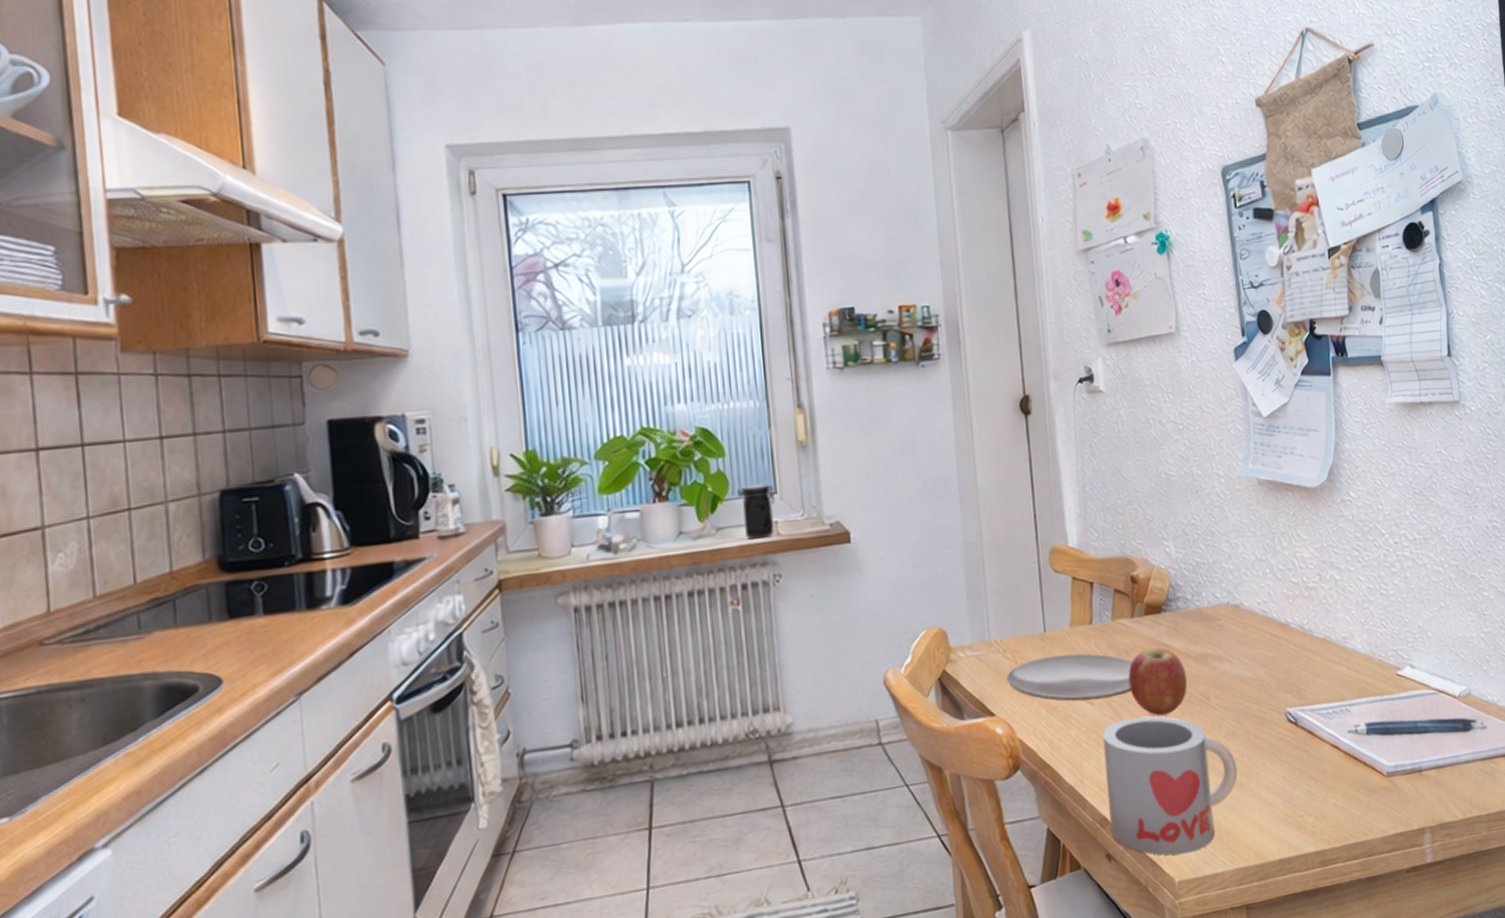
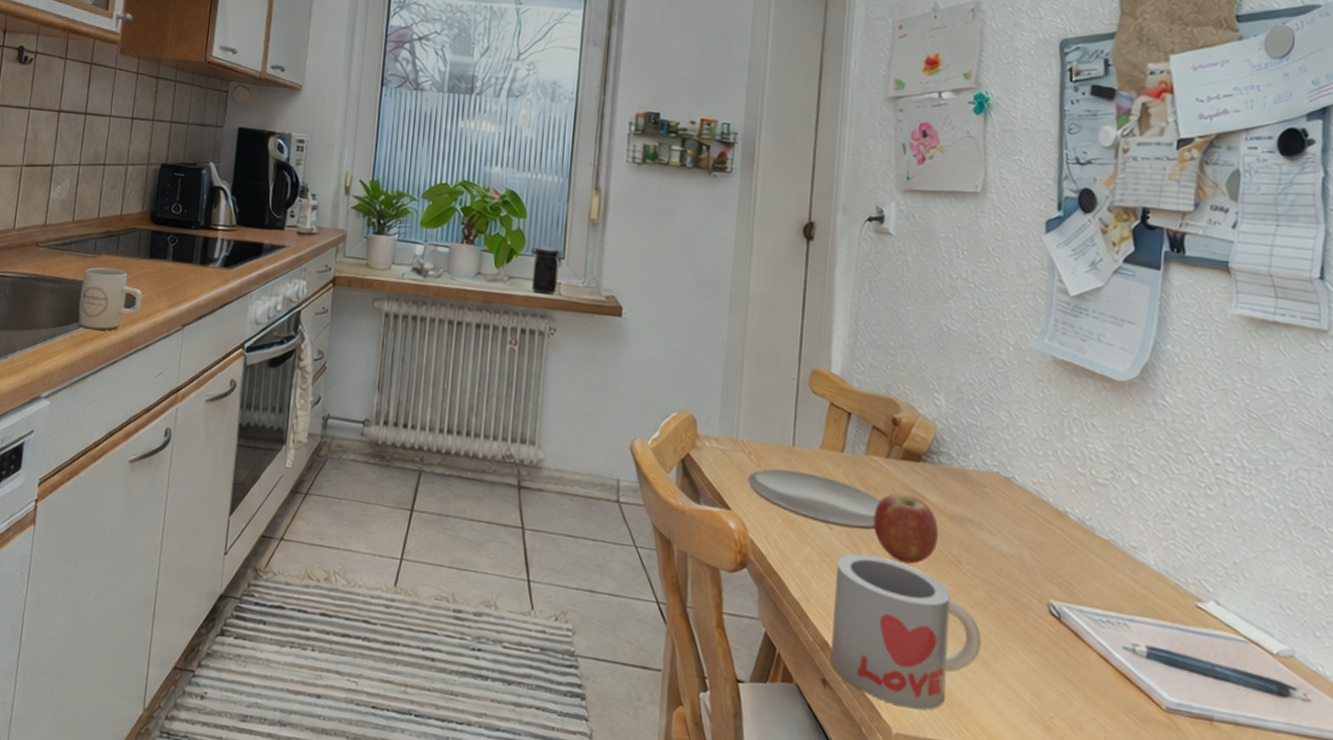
mug: none [127,644,231,738] -> present [78,267,143,331]

